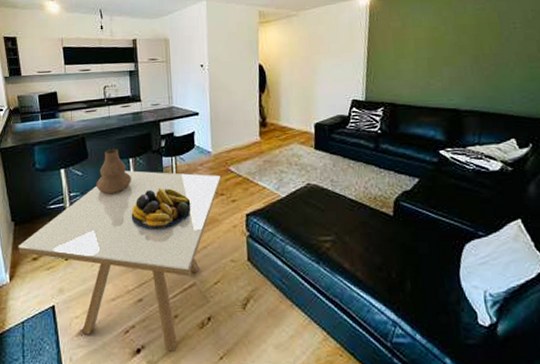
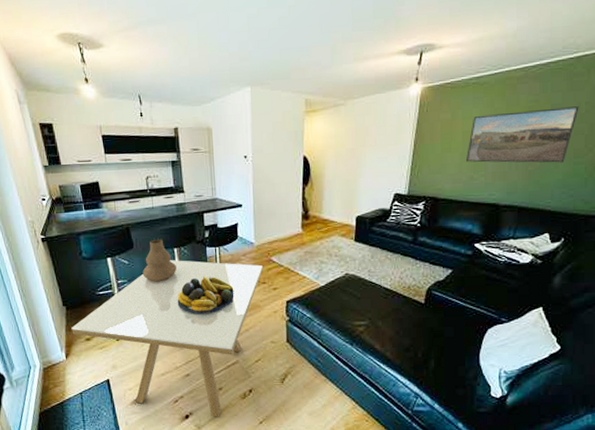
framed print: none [420,13,526,68] -> present [465,106,579,163]

